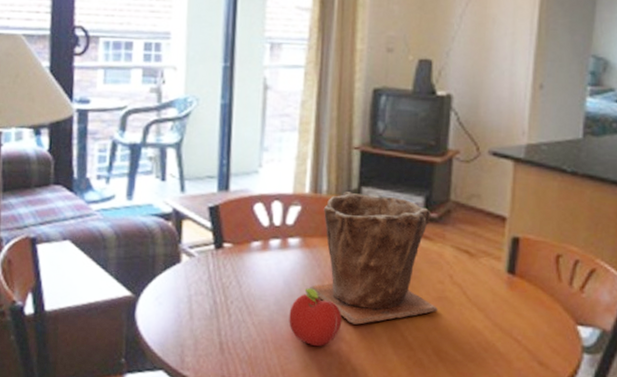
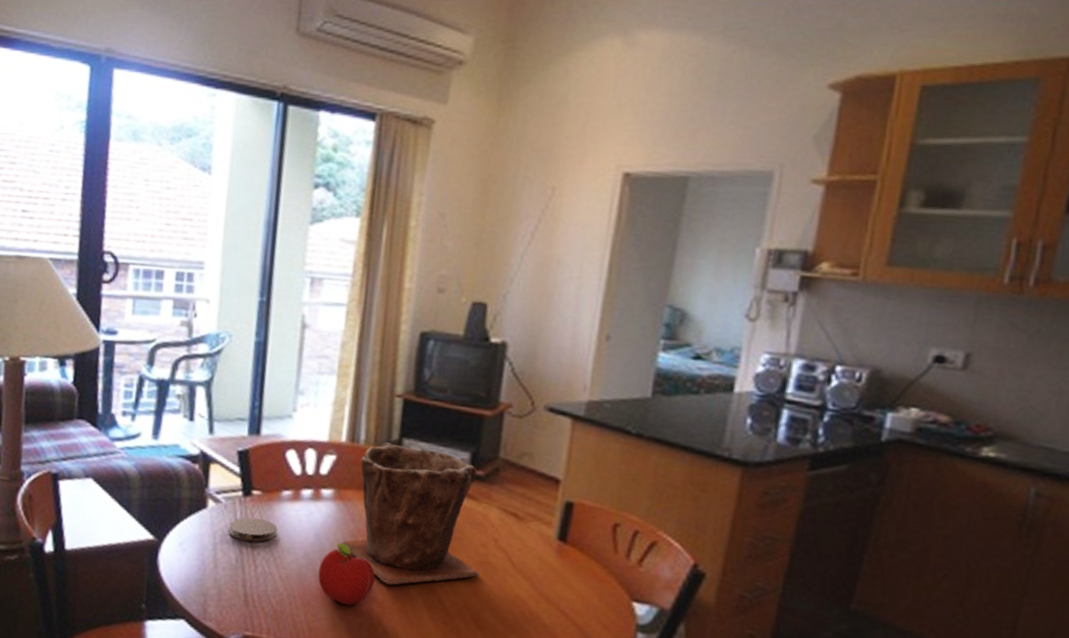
coaster: none [202,269,249,292] -> present [228,517,278,542]

